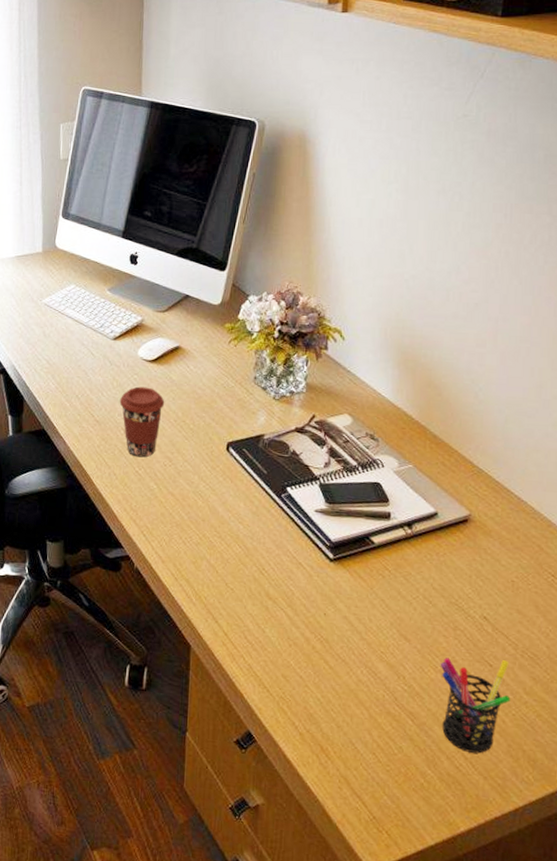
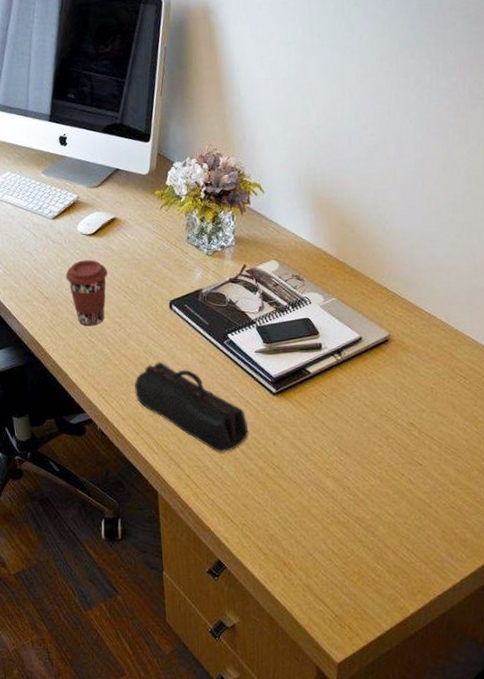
pencil case: none [179,506,298,615] -> present [134,362,249,452]
pen holder: present [440,657,511,754] -> none [378,458,440,544]

